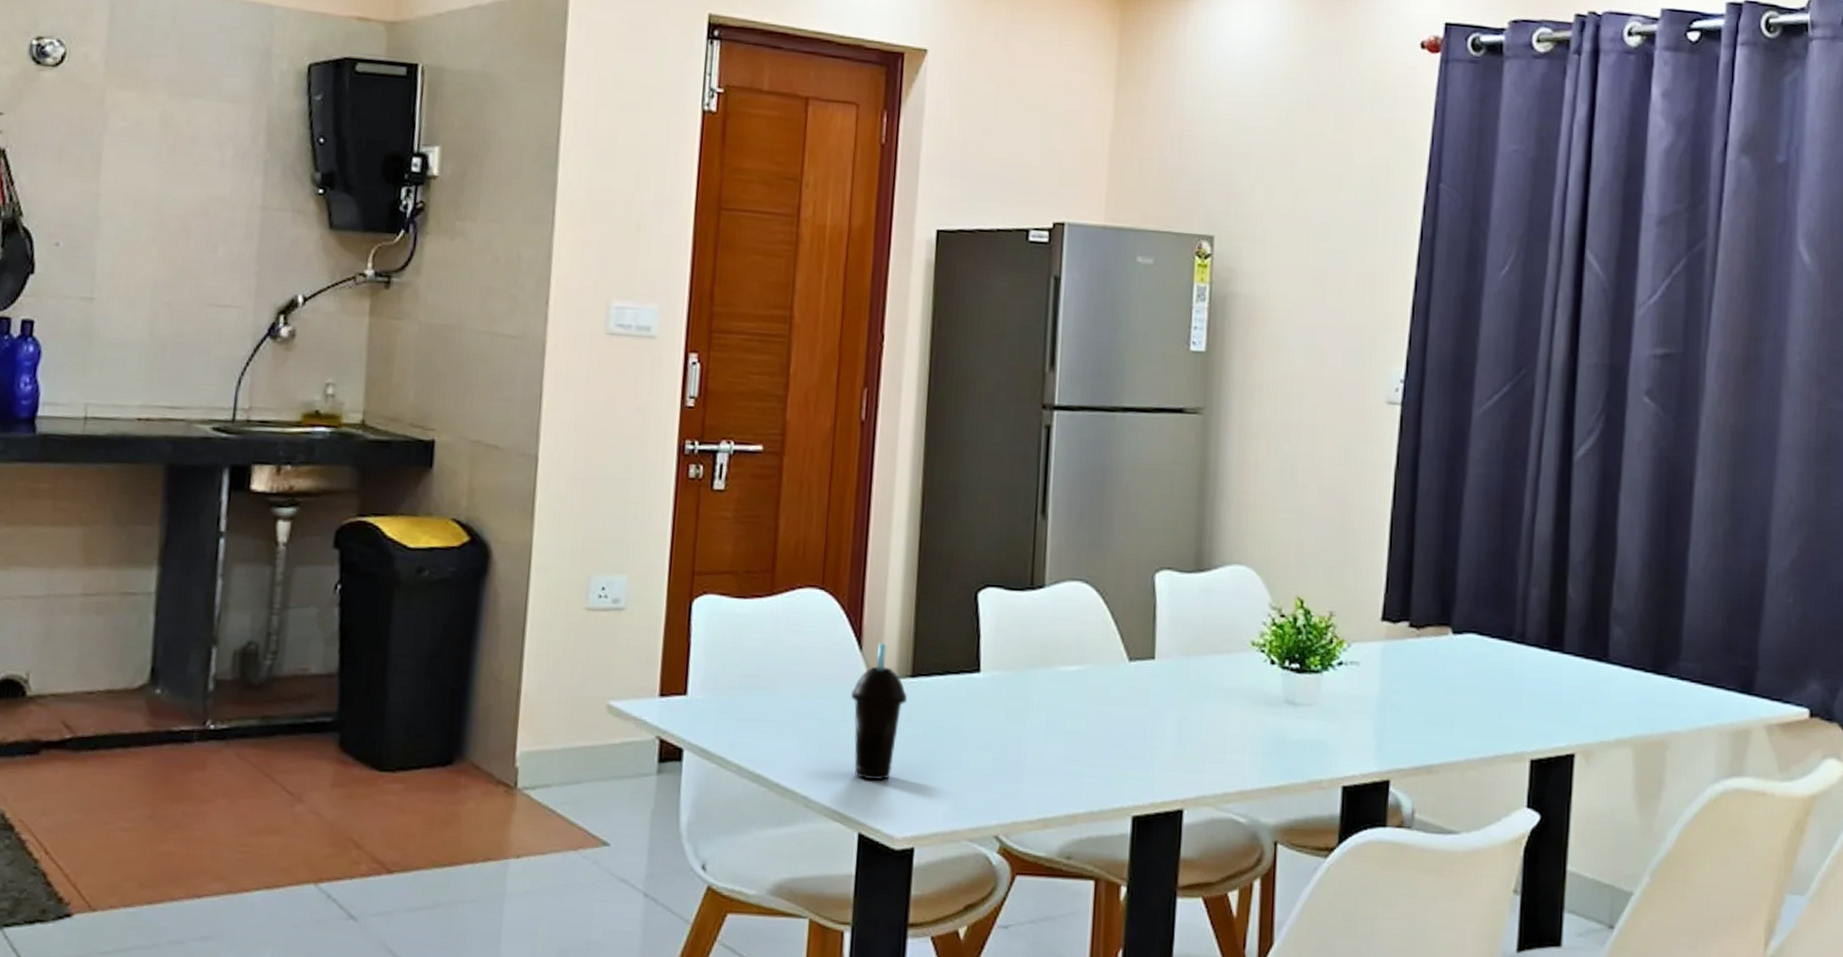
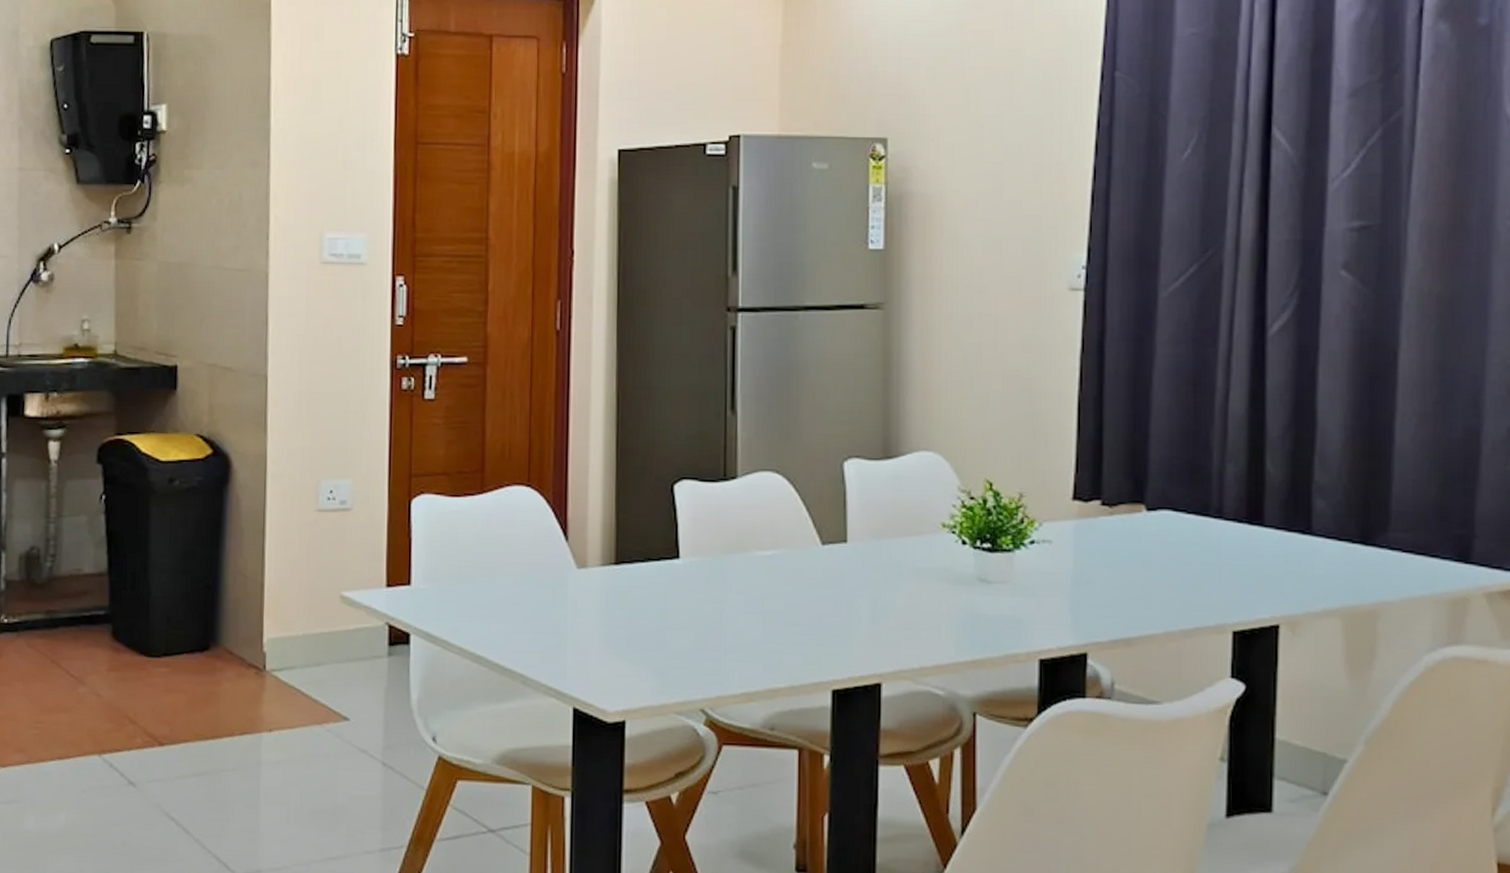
cup: present [851,643,907,781] -> none [560,534,612,660]

